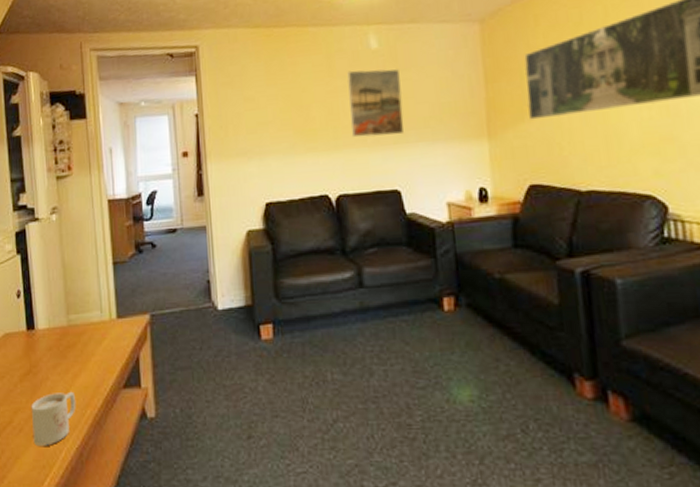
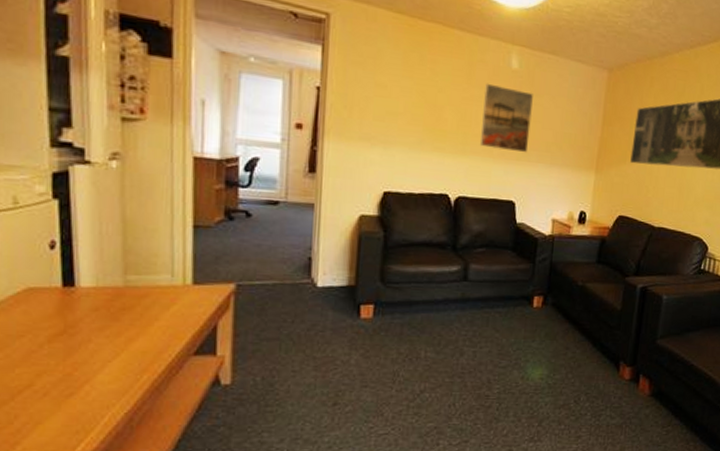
mug: present [31,391,76,446] -> none [62,355,129,411]

